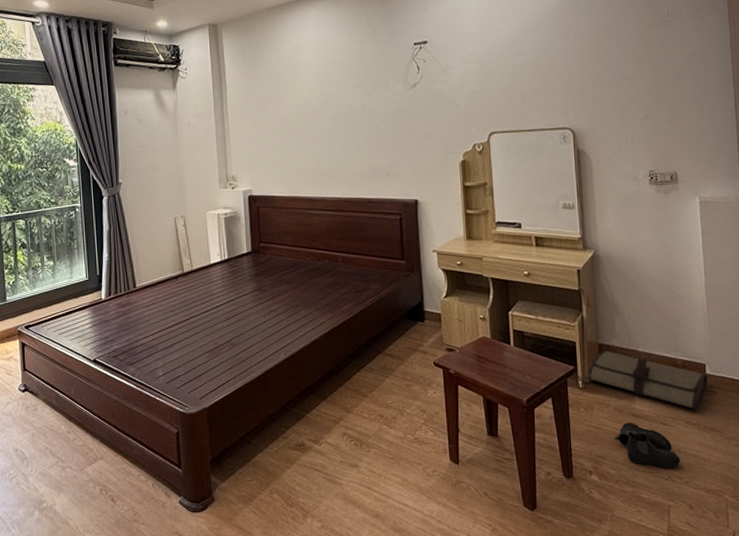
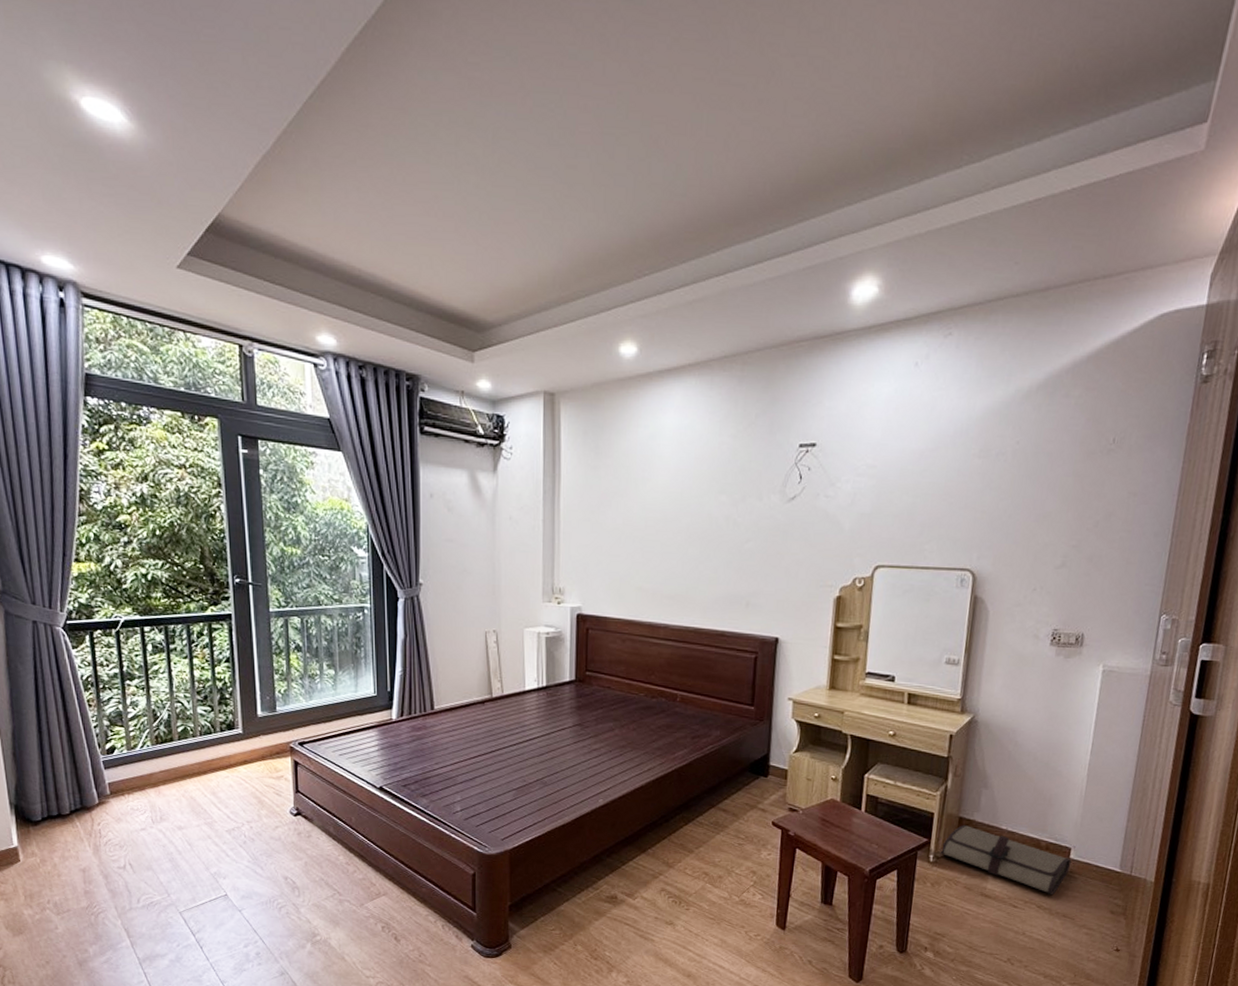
boots: present [614,422,681,469] -> none [958,901,1024,951]

